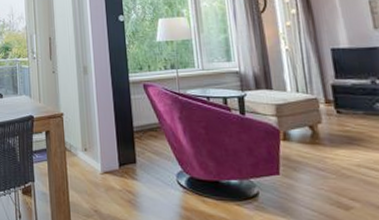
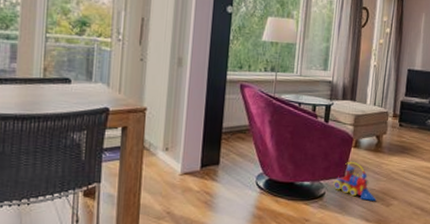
toy train: none [267,156,329,203] -> present [333,161,377,201]

